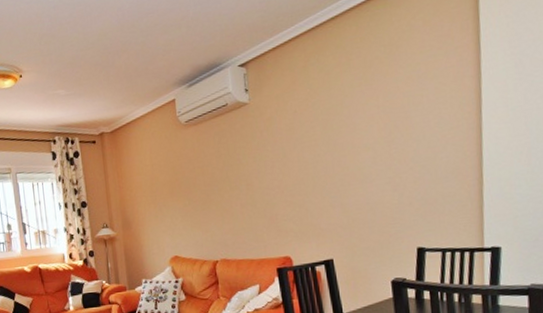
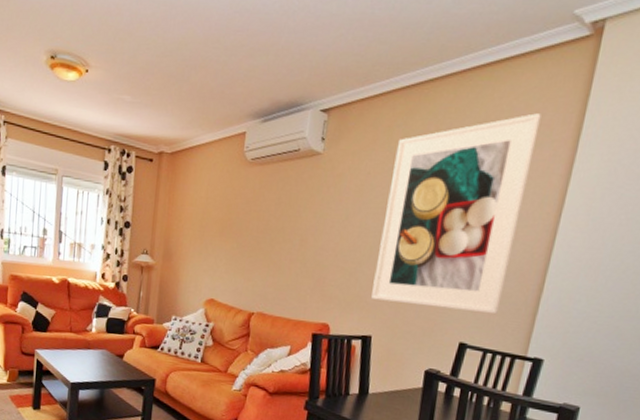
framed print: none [315,26,446,225] -> present [371,113,541,315]

